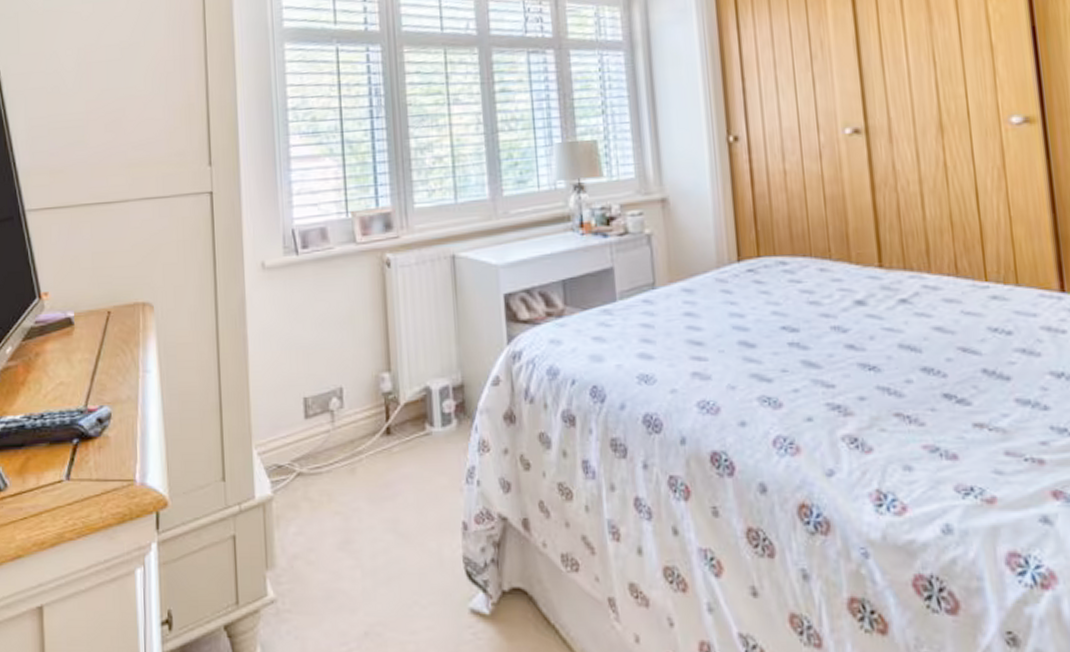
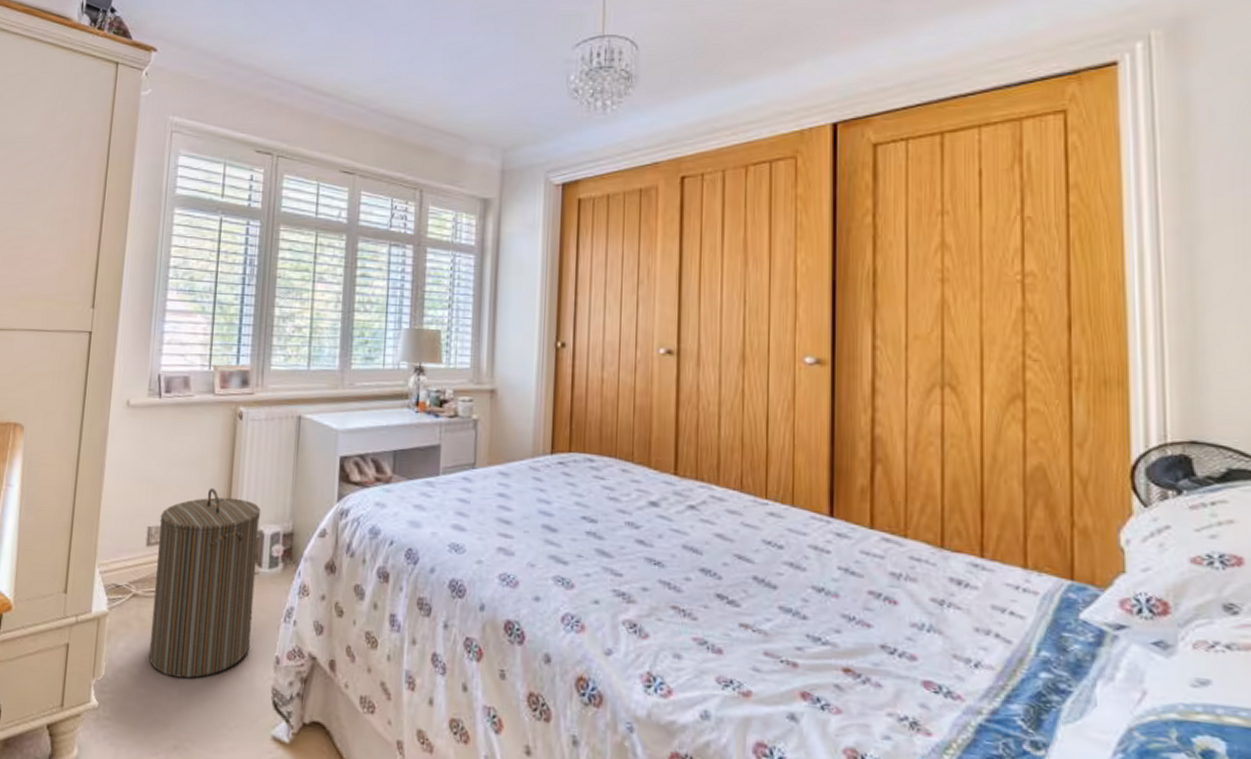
laundry hamper: none [315,346,433,558] -> present [149,487,261,679]

